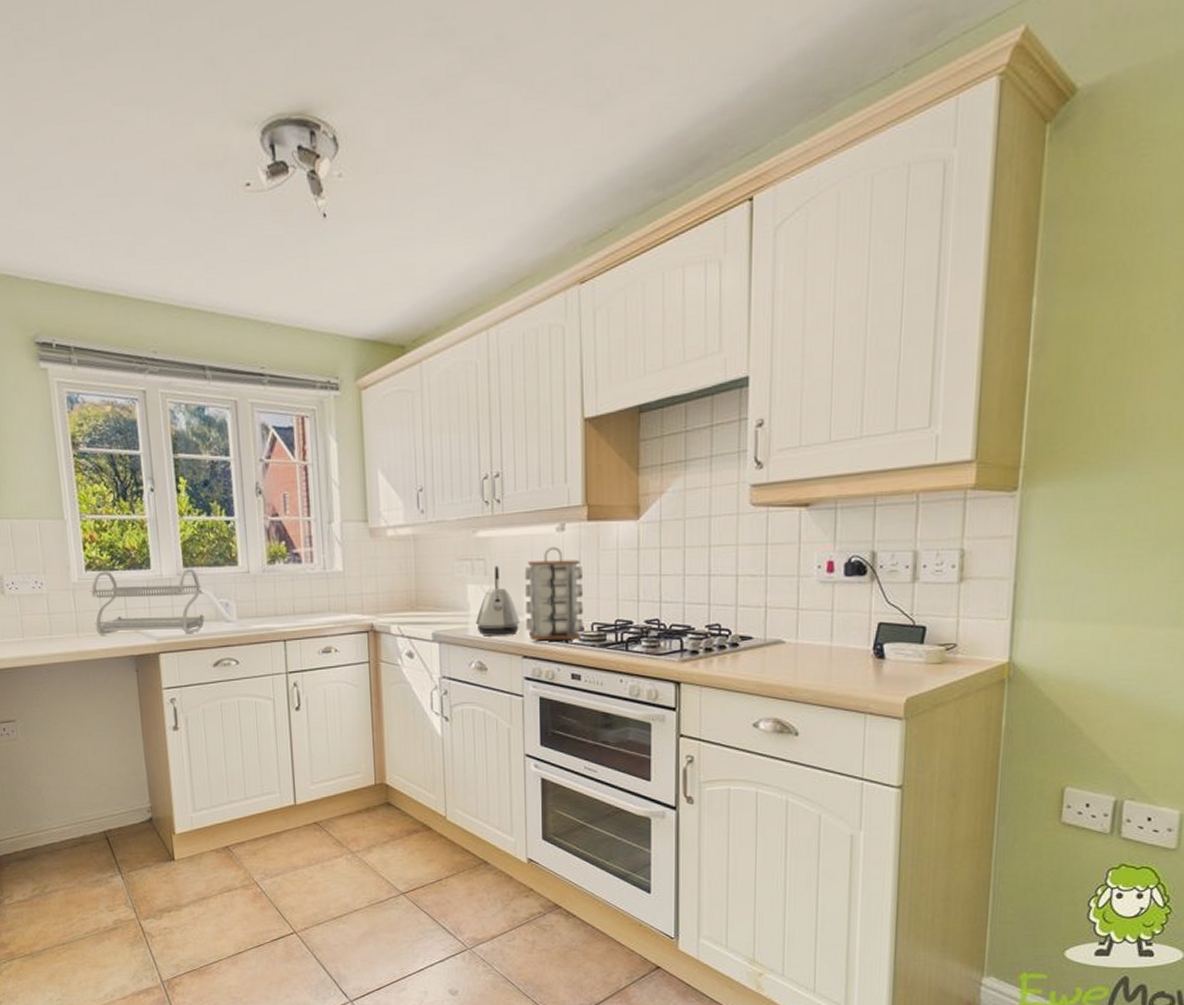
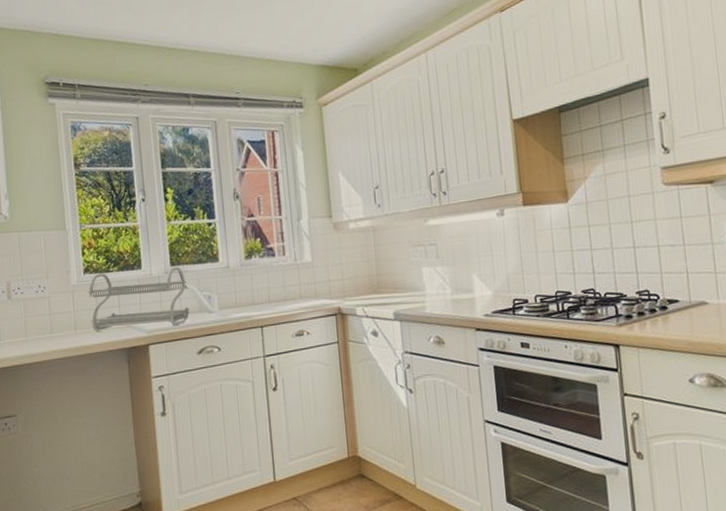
kettle: present [476,565,521,637] -> none [432,249,472,313]
spice rack: present [524,546,583,642] -> none [471,229,528,315]

